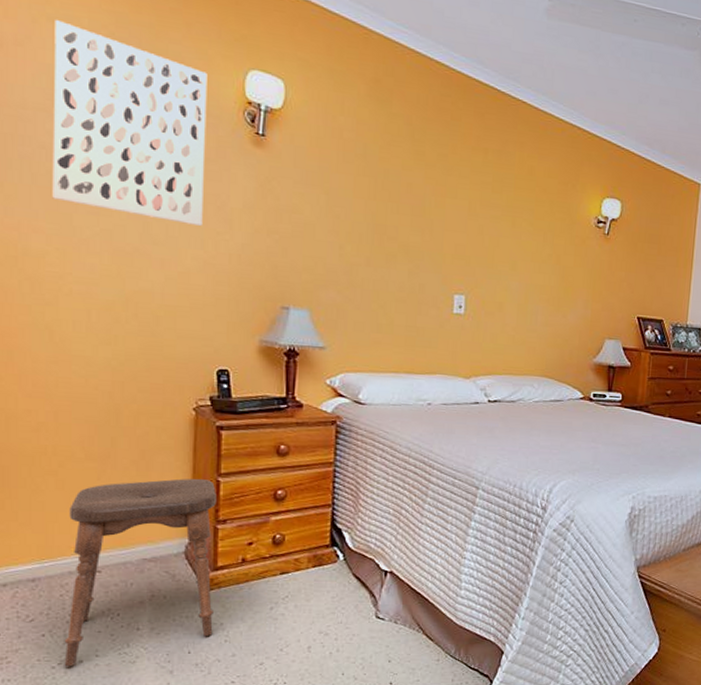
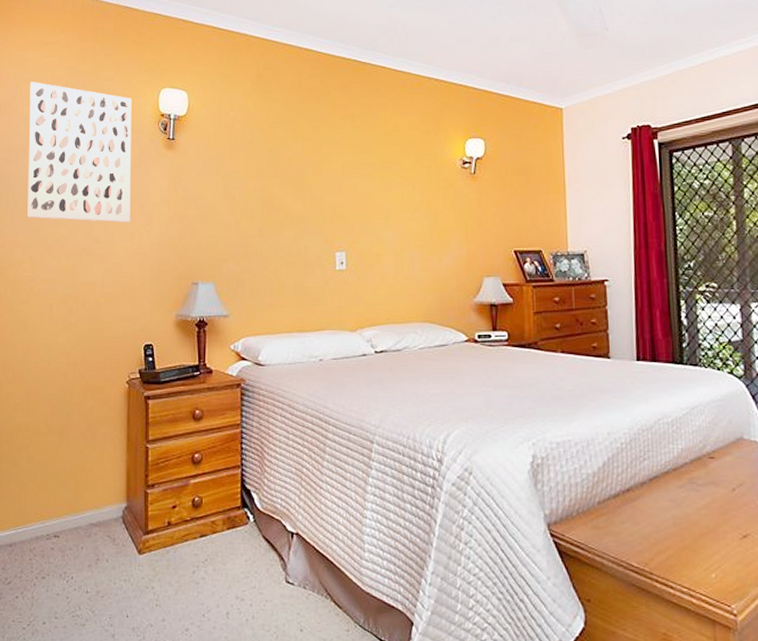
stool: present [64,479,216,667] -> none [32,447,146,628]

